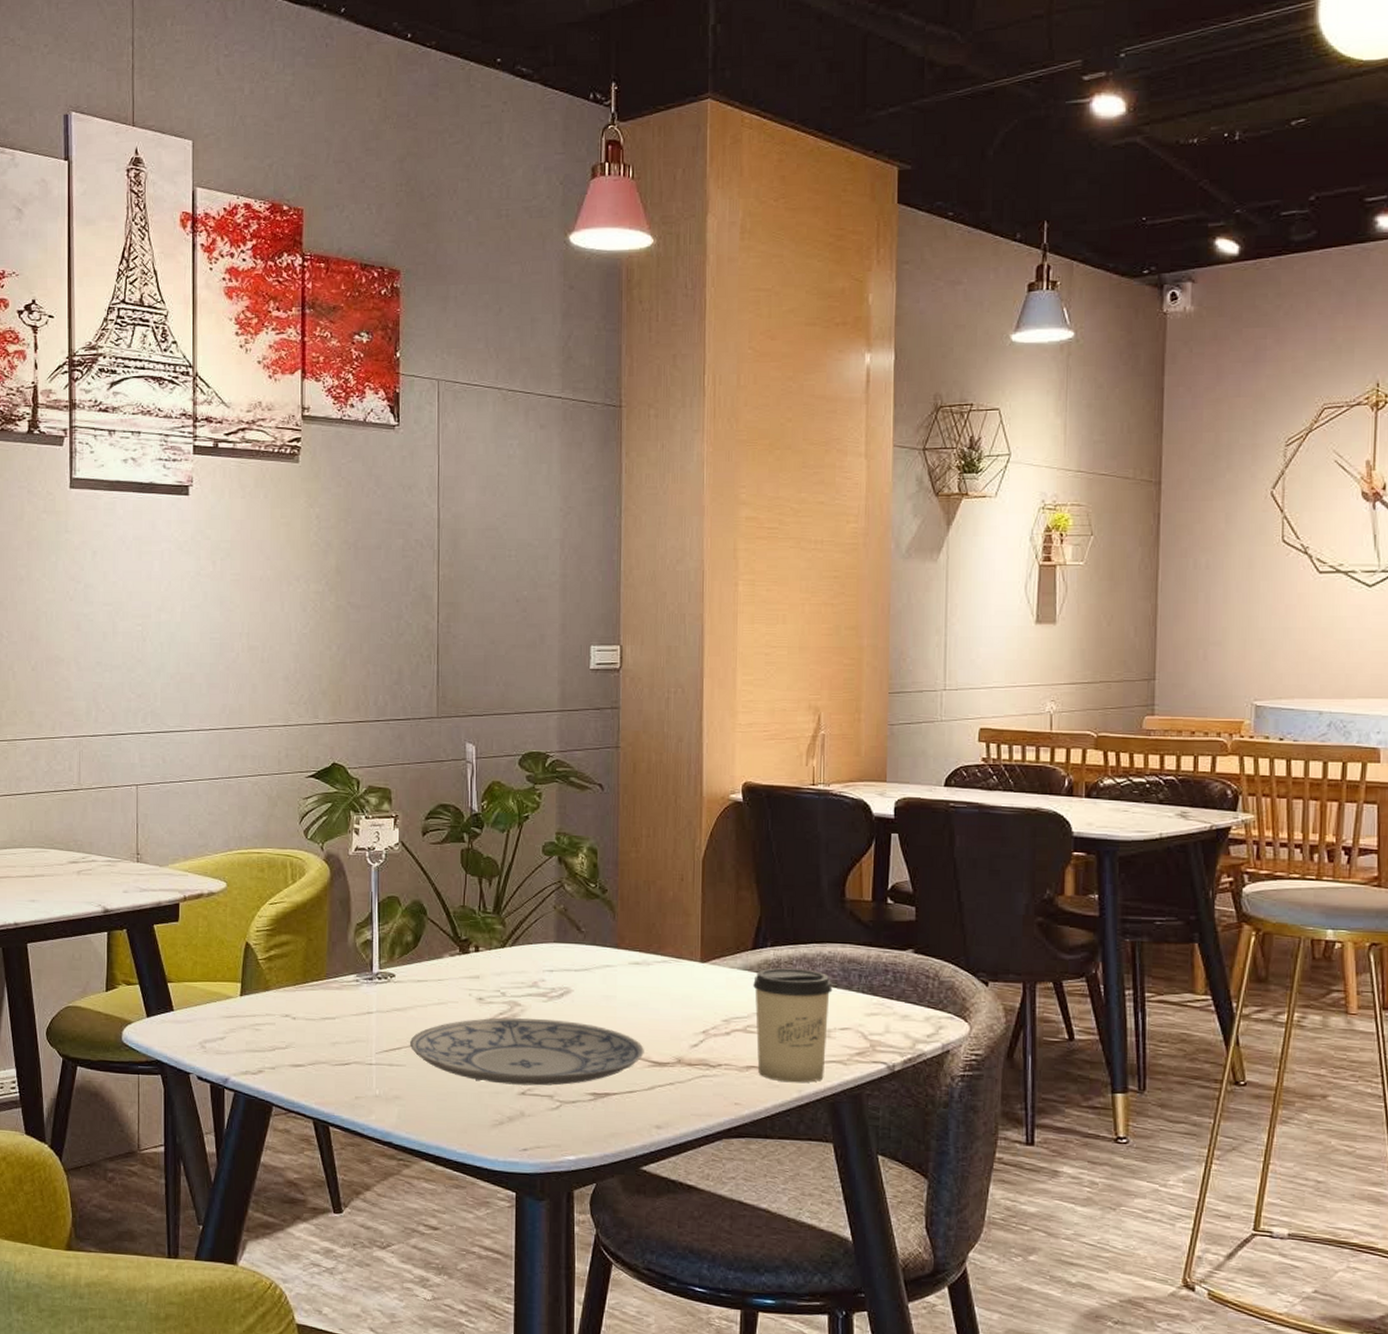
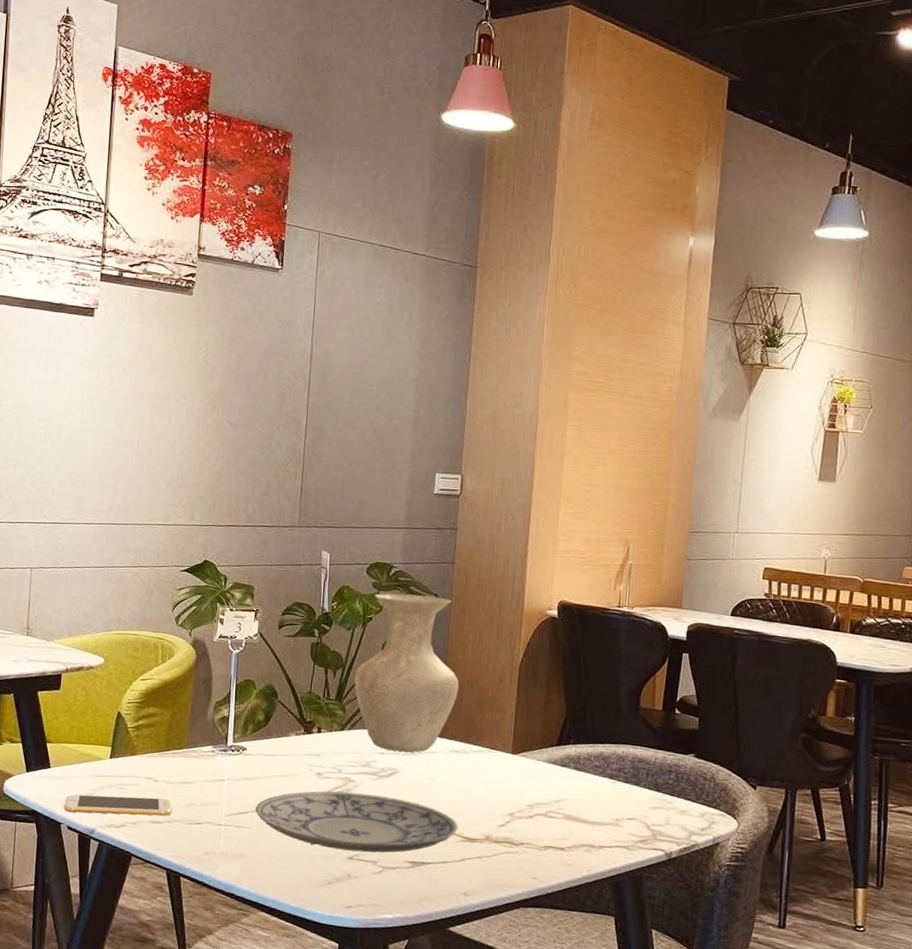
smartphone: none [192,1037,315,1060] -> present [64,794,172,816]
vase: none [513,786,635,969] -> present [354,593,459,753]
cup: present [753,968,833,1083] -> none [554,762,623,863]

